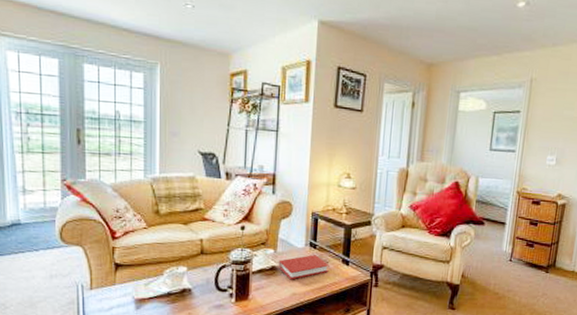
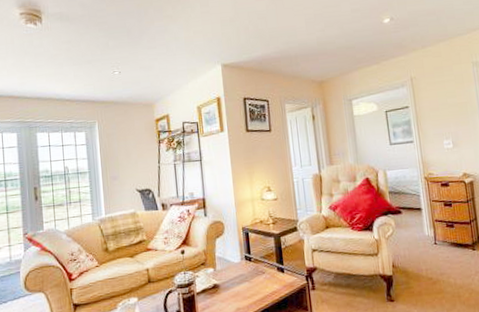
book: present [278,255,330,280] -> none [219,267,267,296]

